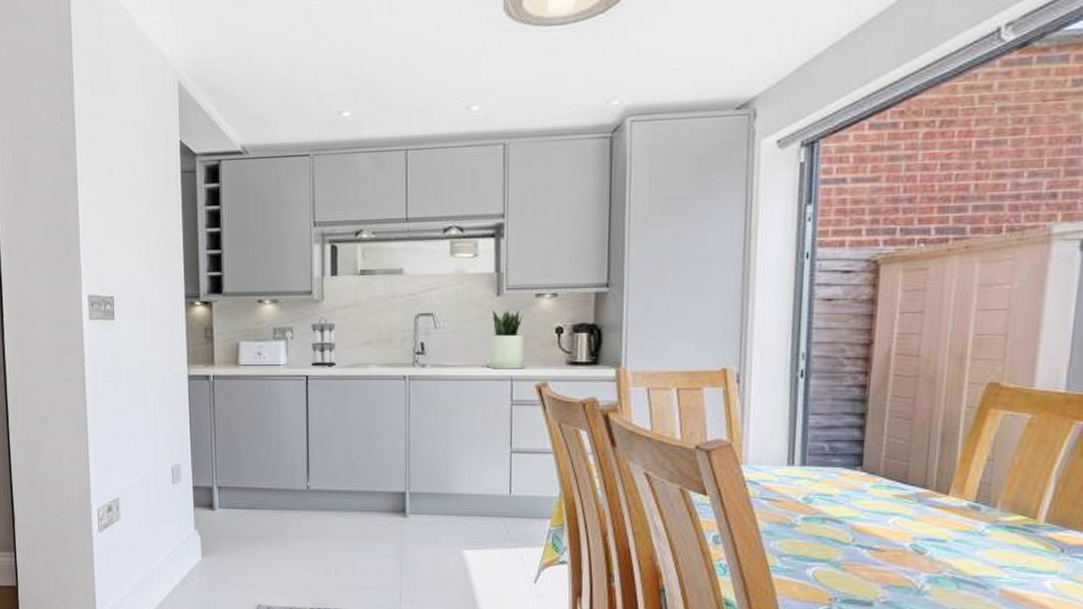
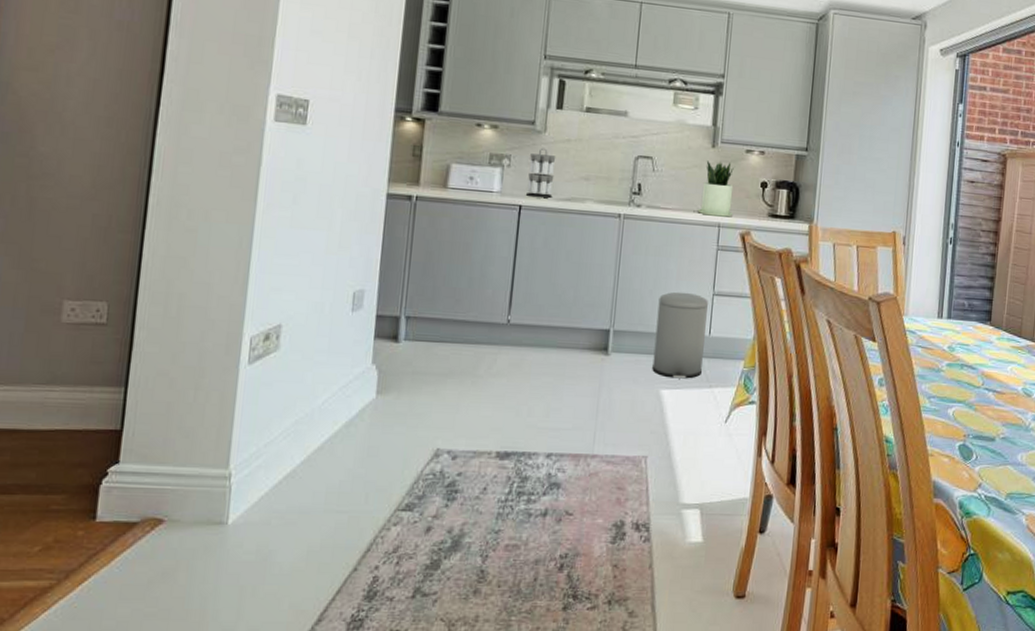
pedal bin: none [452,451,507,539] -> present [652,291,709,379]

